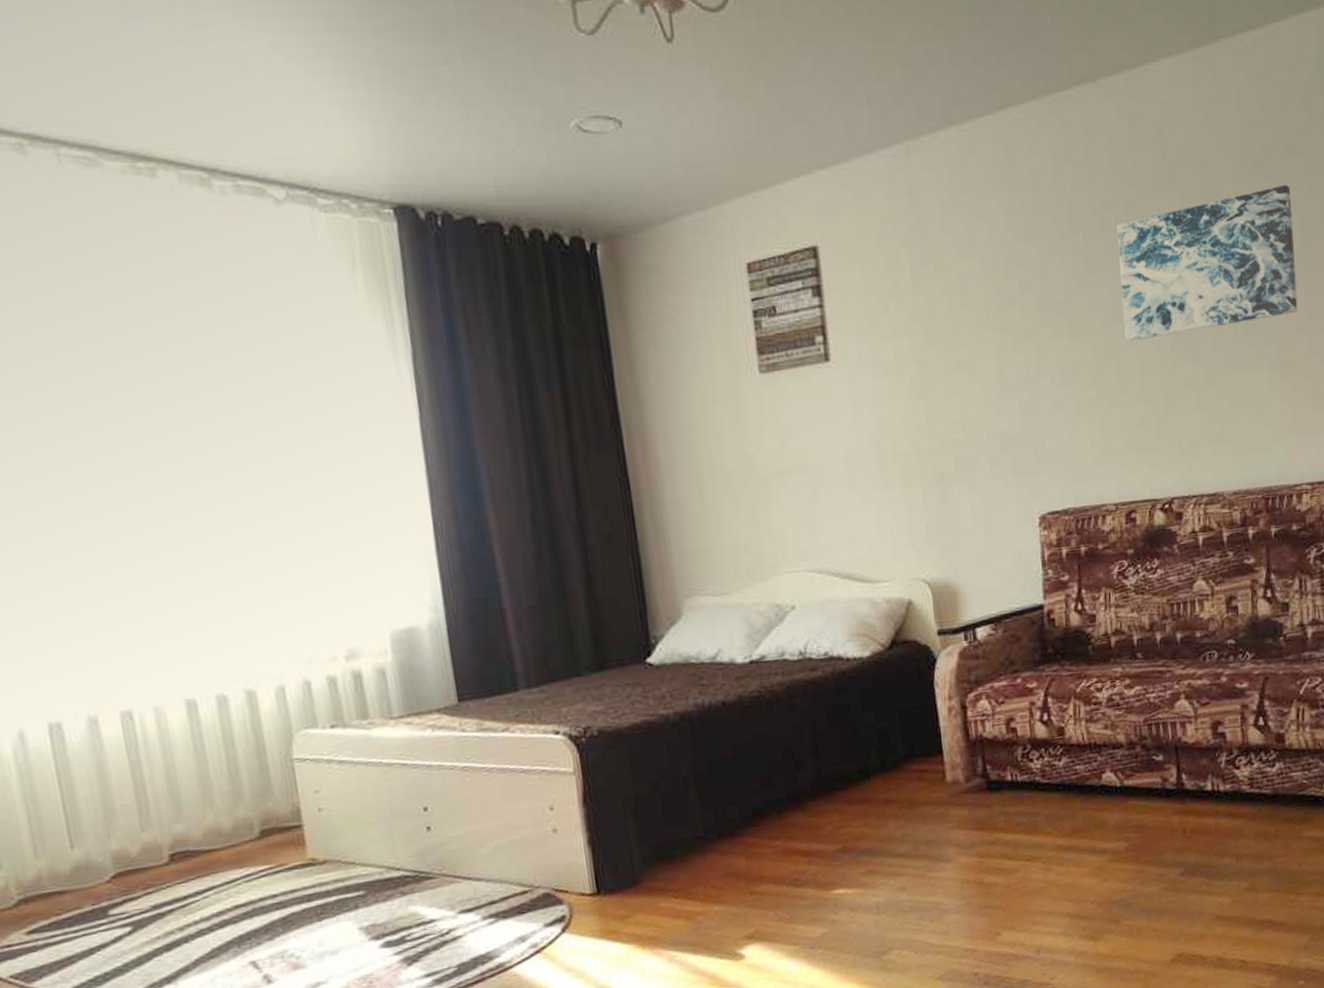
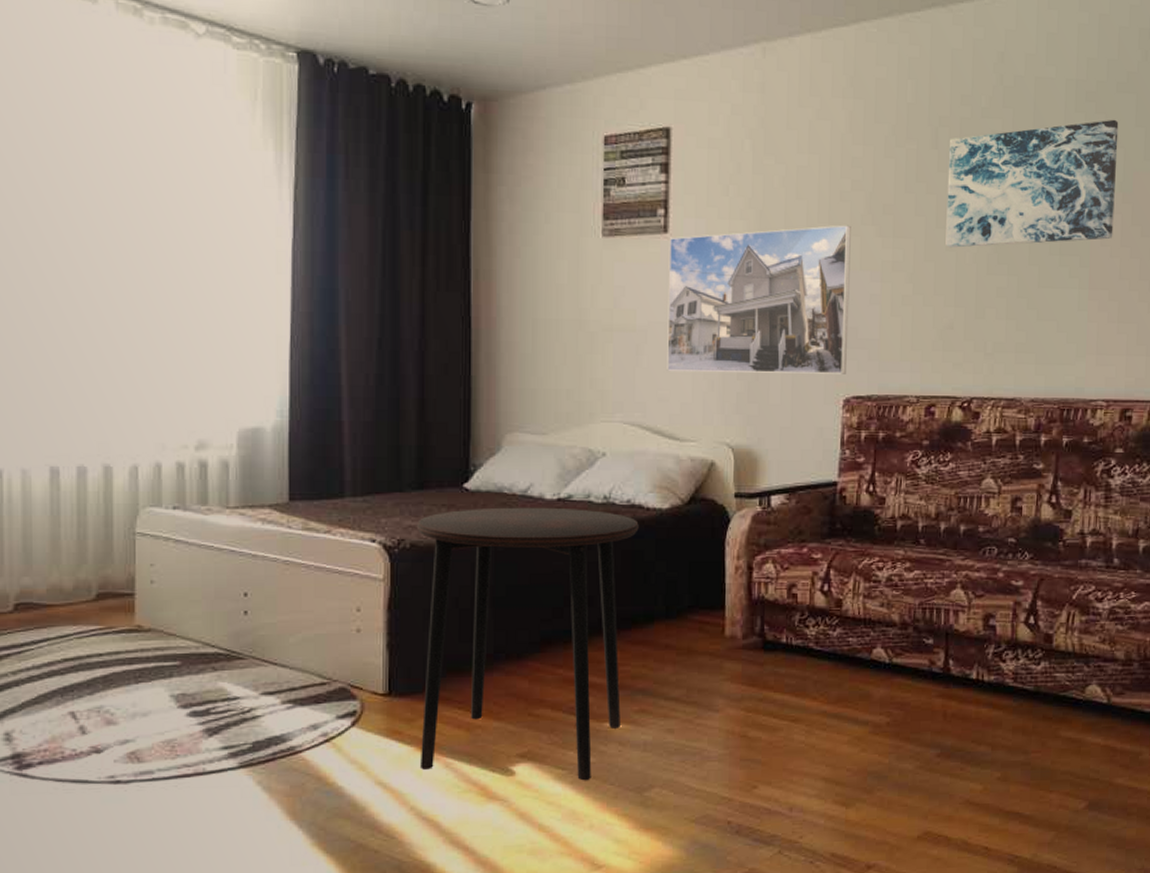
side table: none [601,668,849,967] -> present [416,507,639,781]
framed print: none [832,330,1038,511] -> present [667,225,851,374]

